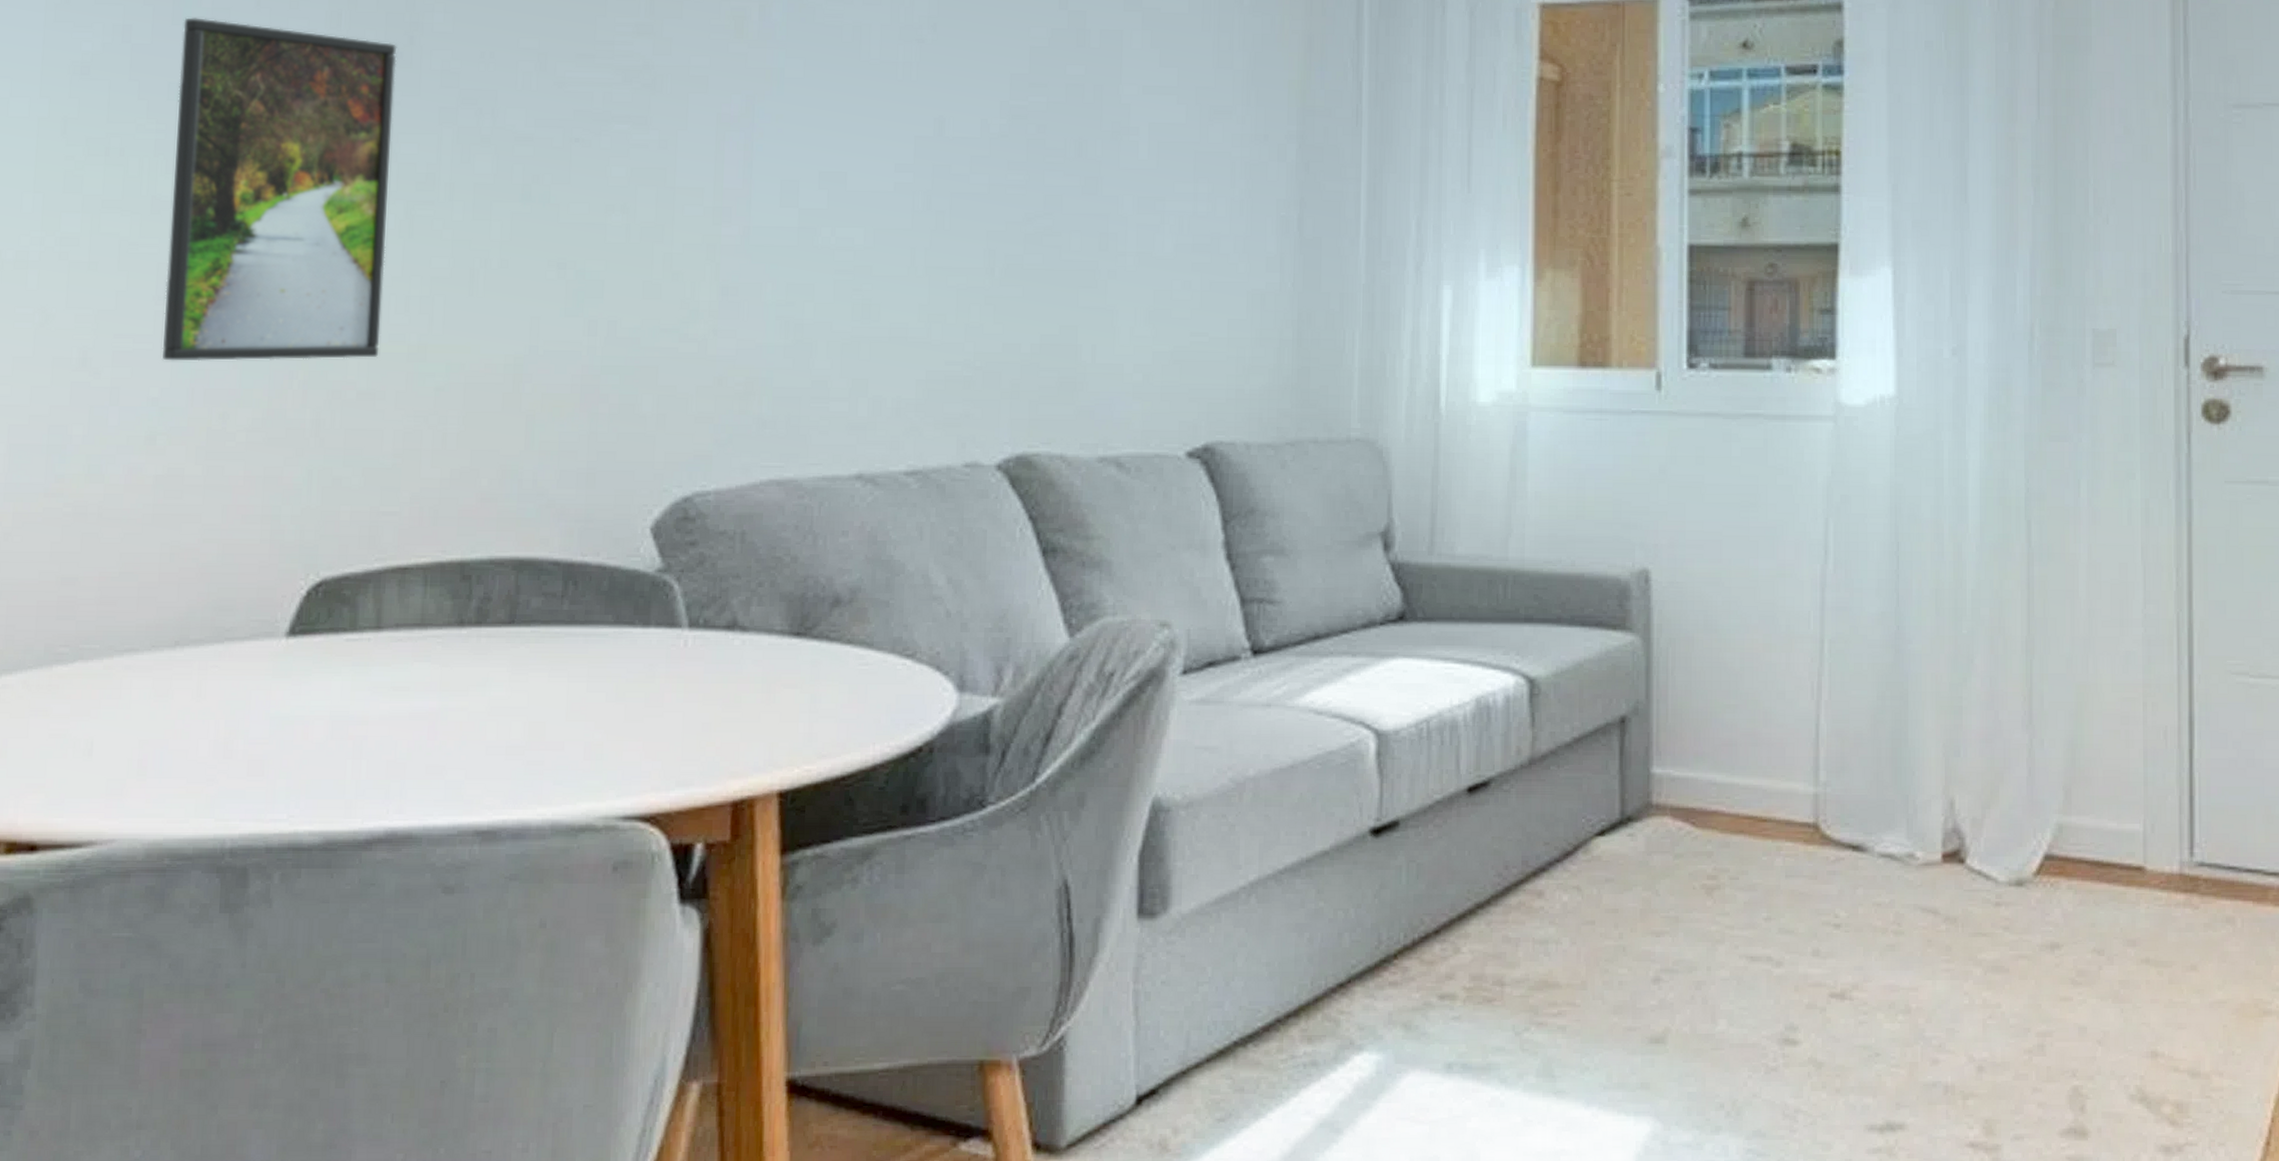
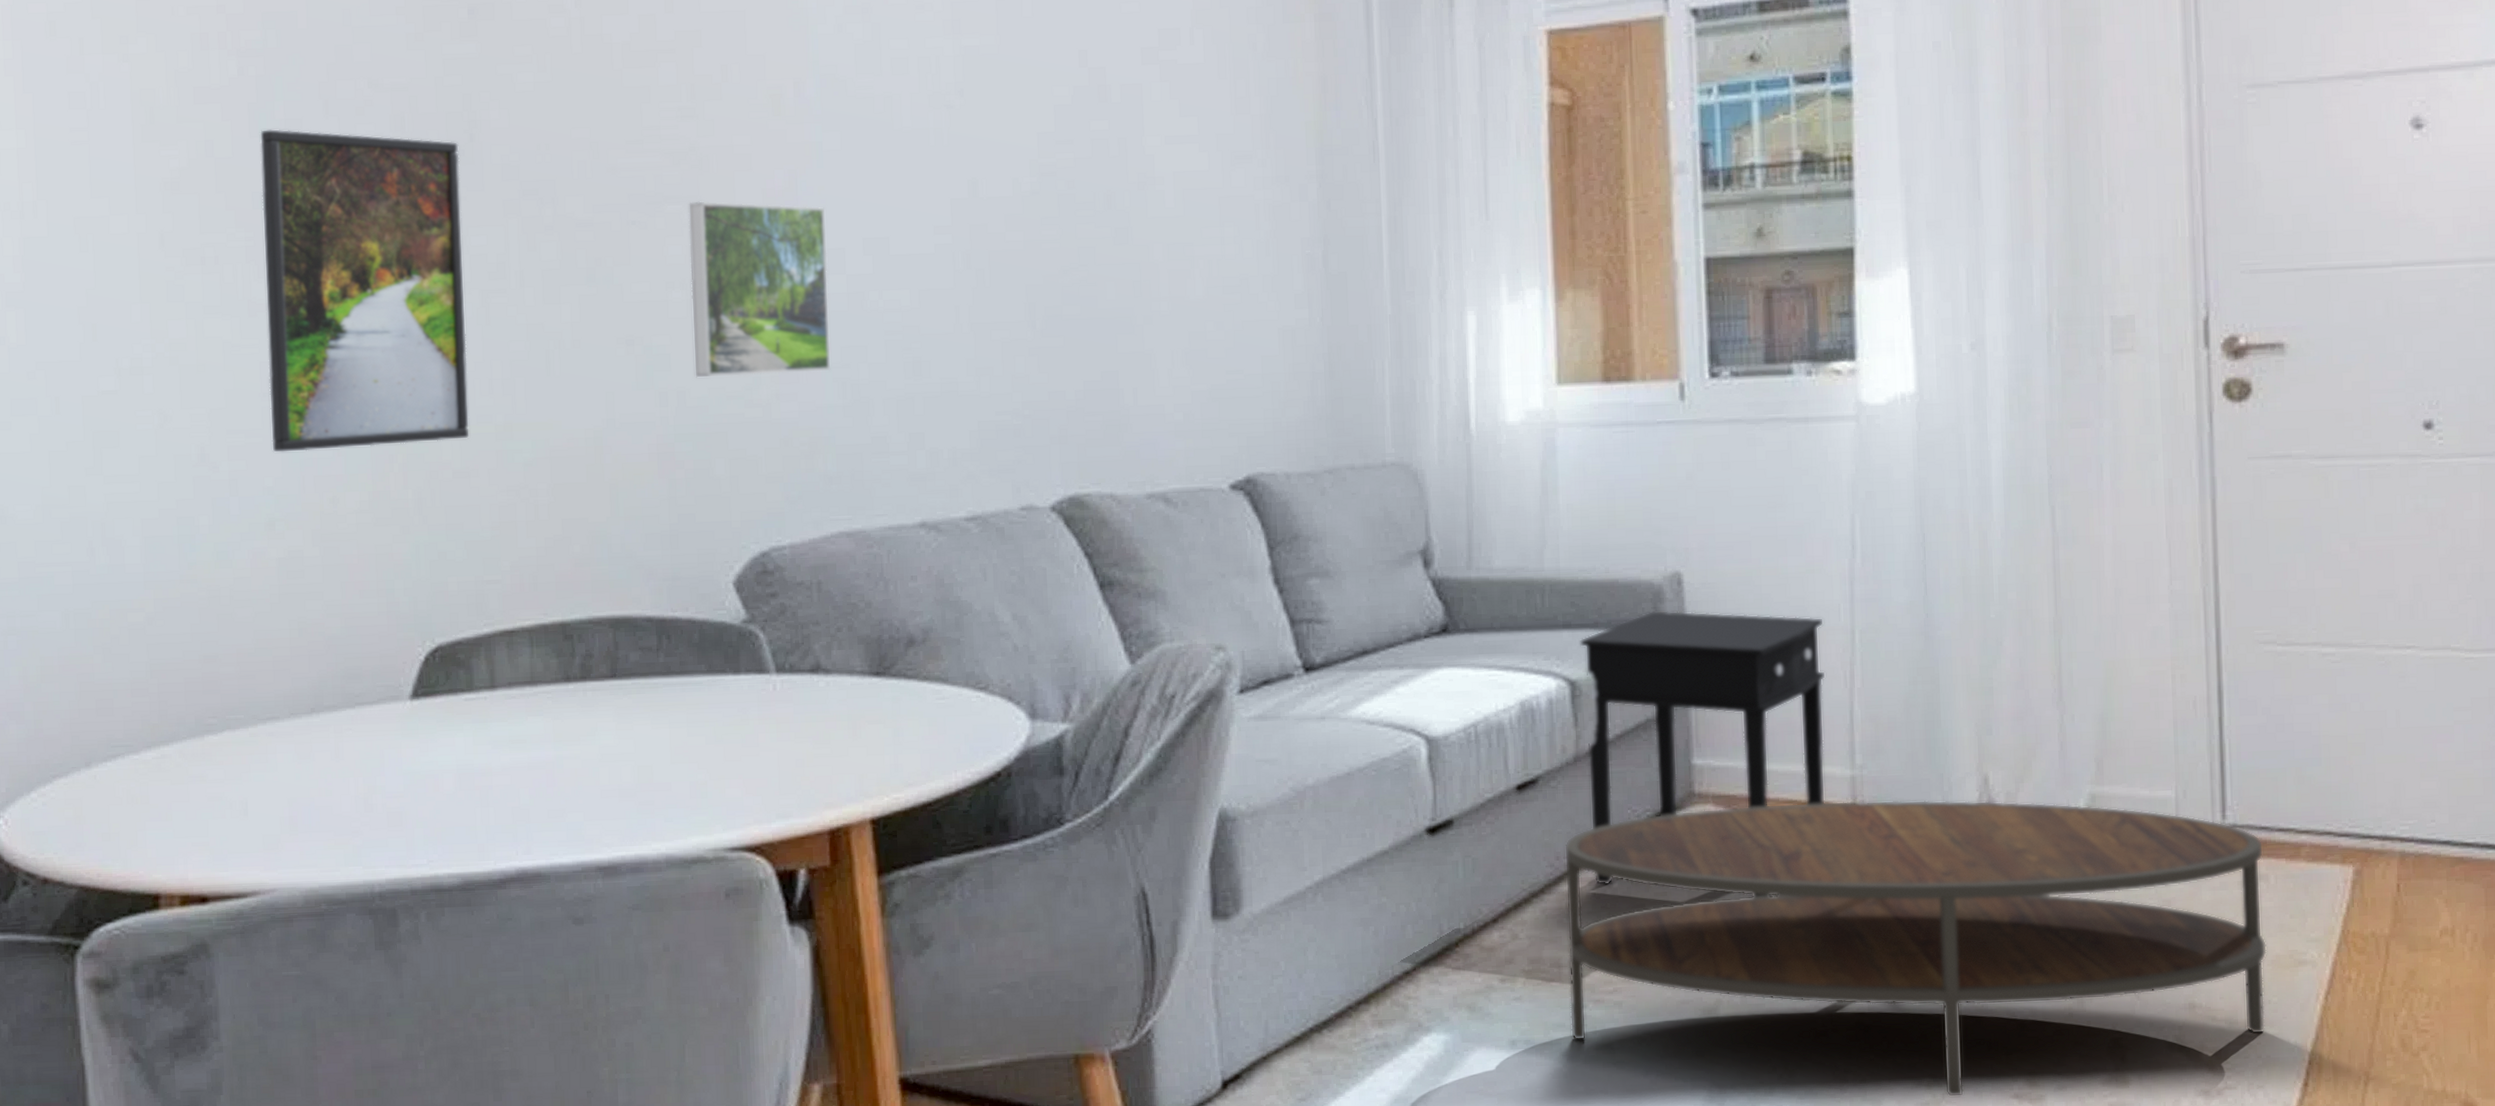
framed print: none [630,122,781,309] -> present [688,201,831,378]
coffee table: none [1511,819,2231,1144] -> present [1564,800,2267,1098]
side table: none [1540,608,1792,919] -> present [1579,610,1826,898]

